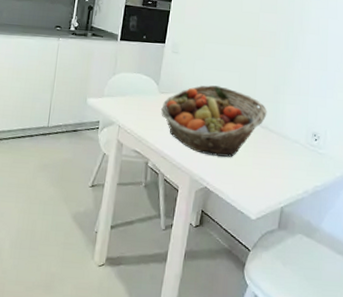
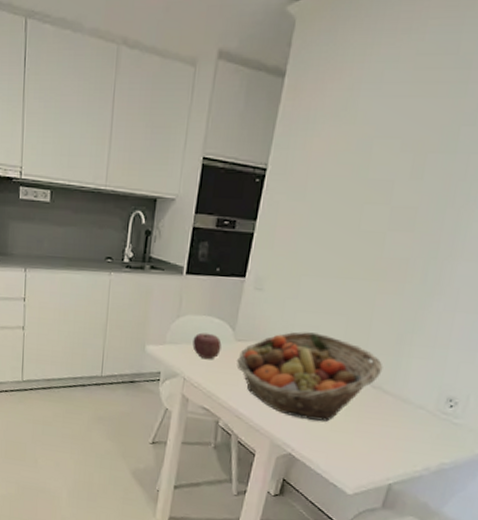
apple: none [126,87,149,110] -> present [192,332,222,360]

